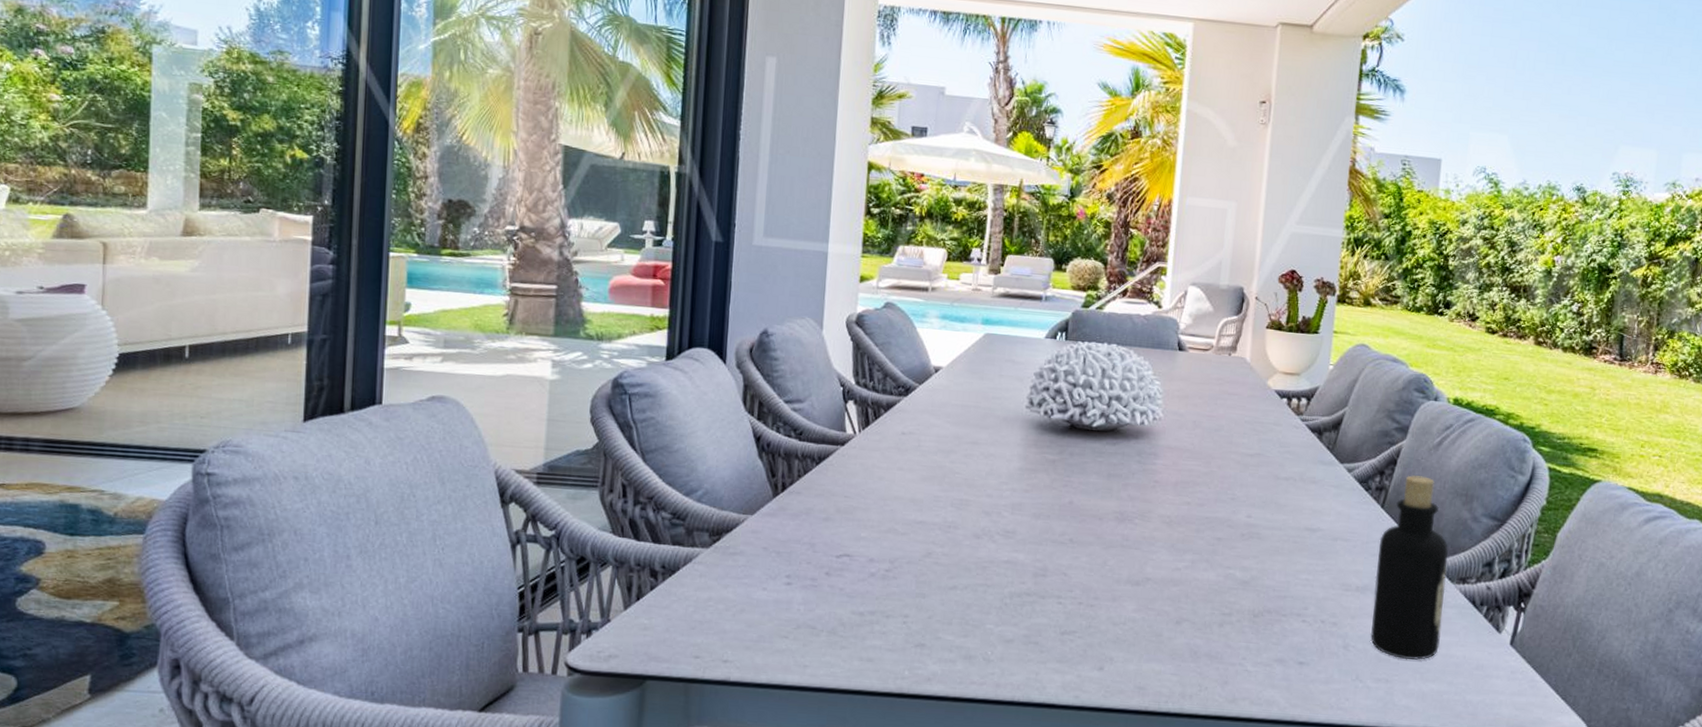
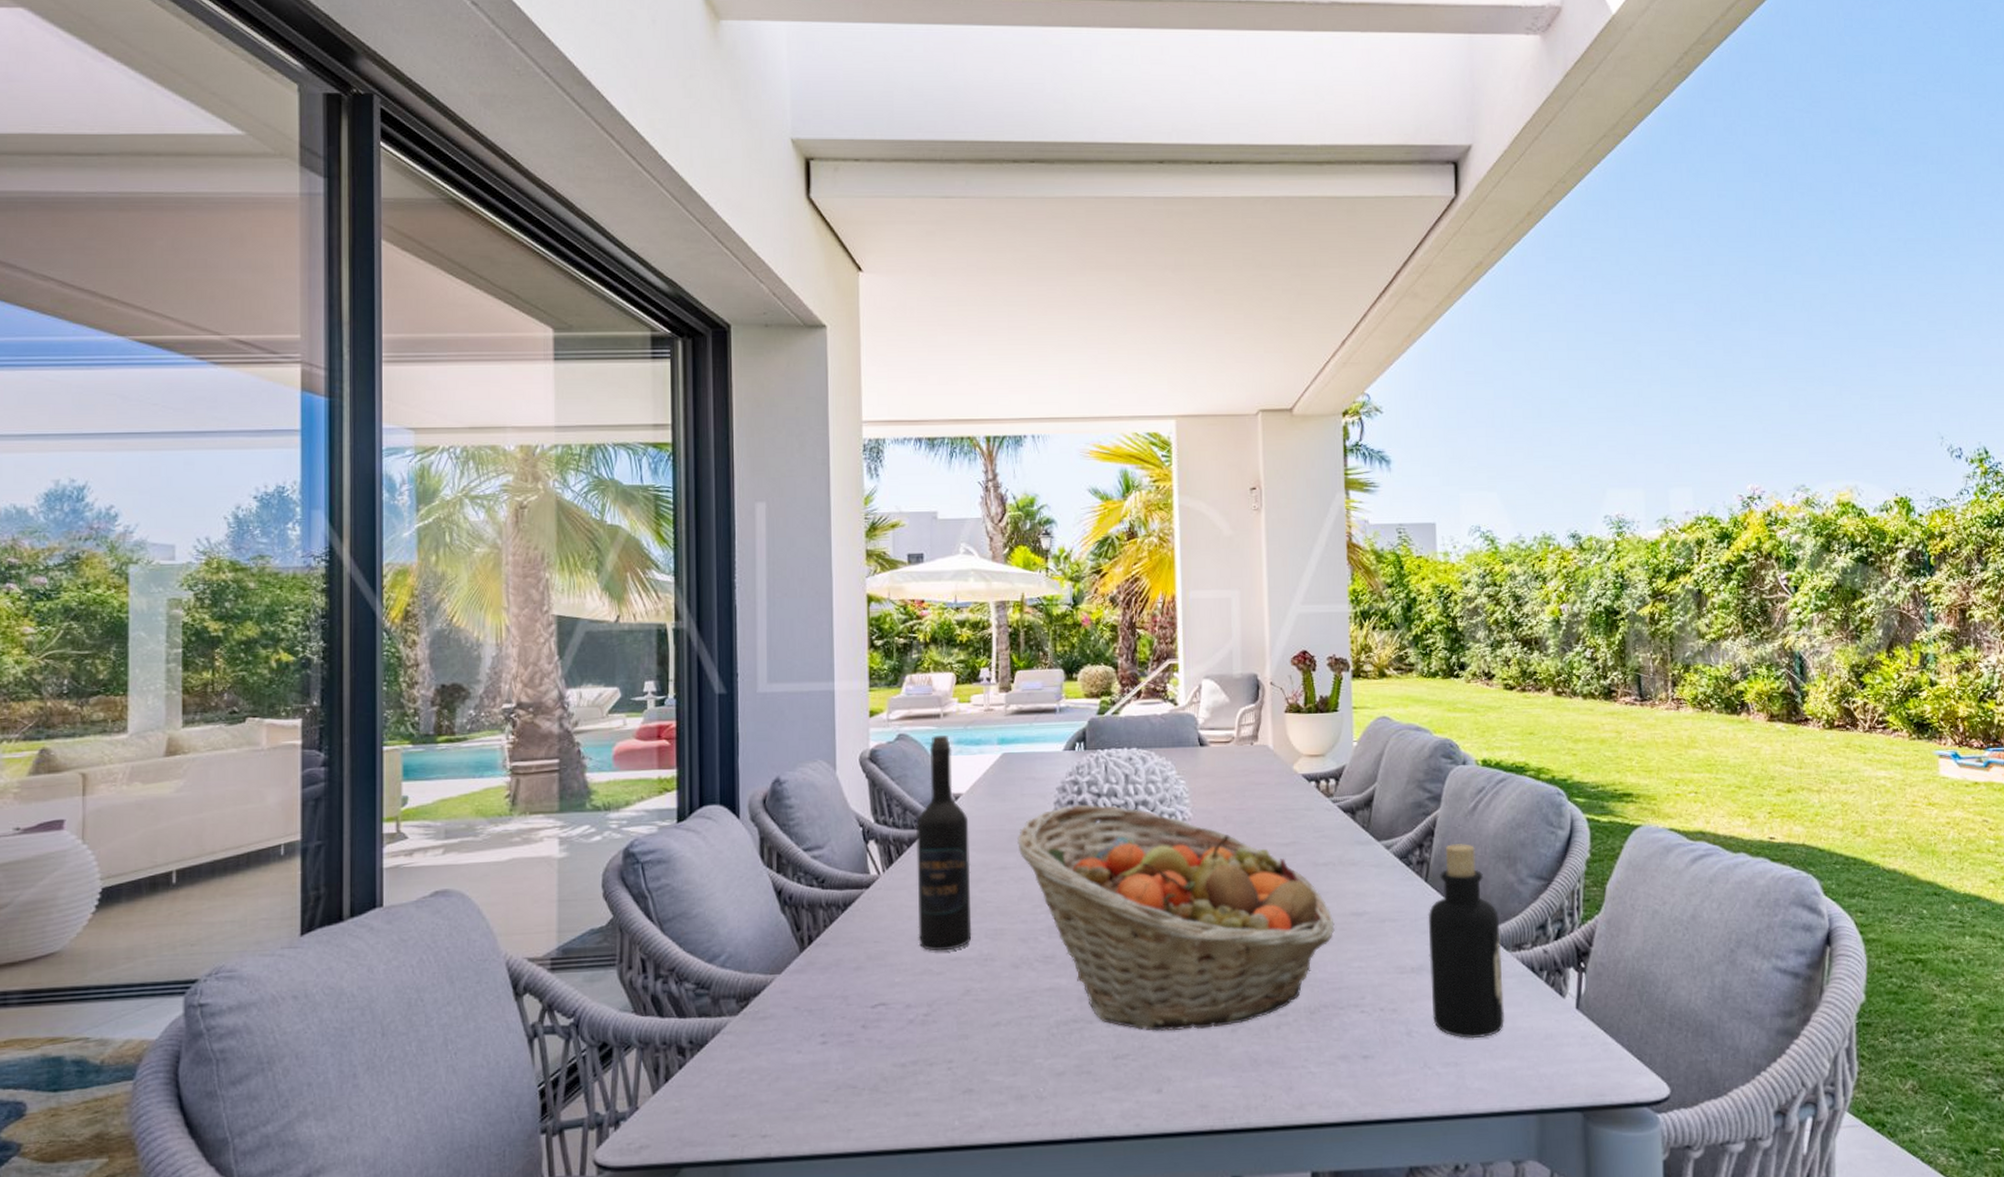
wine bottle: none [886,308,946,514] -> present [915,736,972,951]
fruit basket: none [990,391,1288,617] -> present [1016,804,1335,1031]

